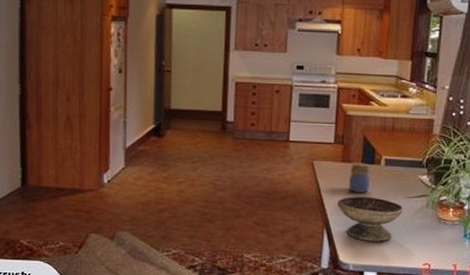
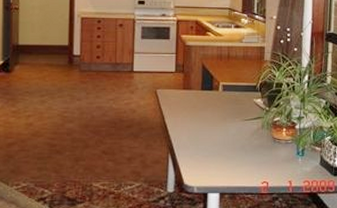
decorative bowl: present [337,196,404,242] -> none [180,121,241,164]
jar: present [349,162,370,193] -> none [191,89,209,118]

